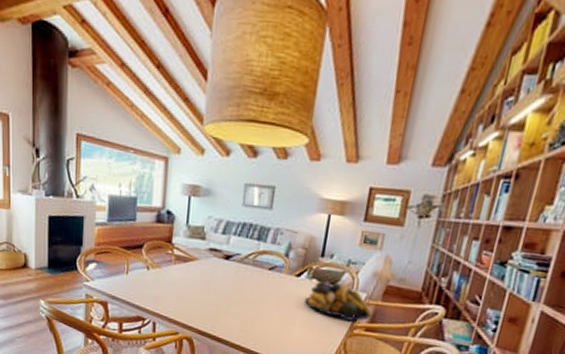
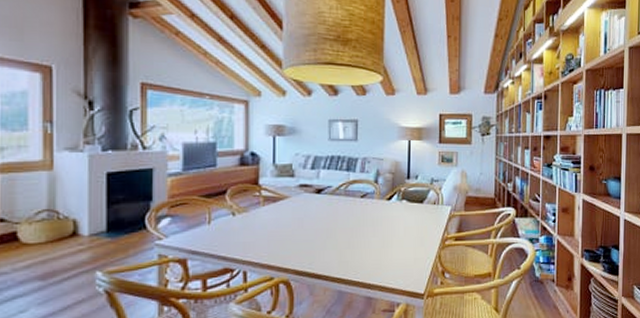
fruit bowl: present [304,280,372,321] -> none [397,199,458,233]

